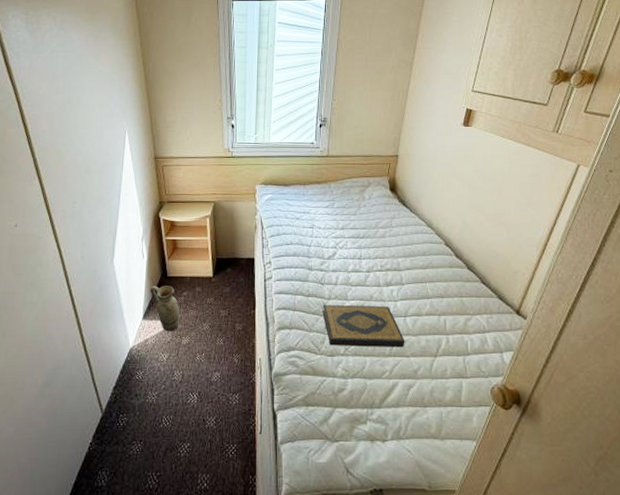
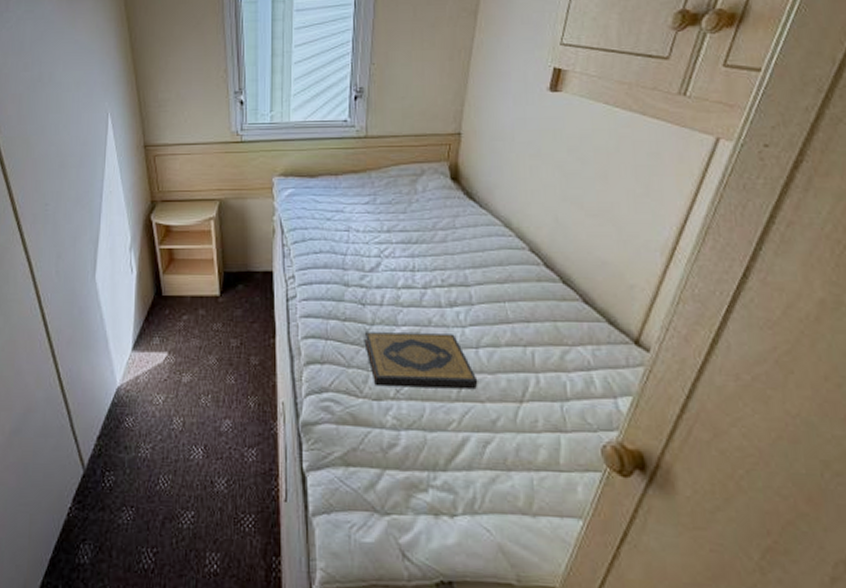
ceramic jug: present [149,285,180,332] -> none [140,307,179,367]

